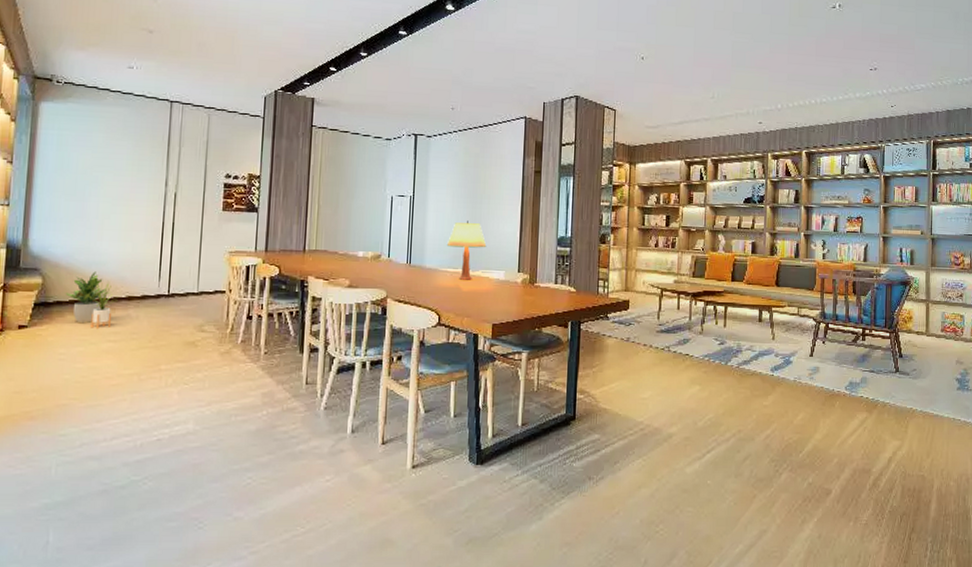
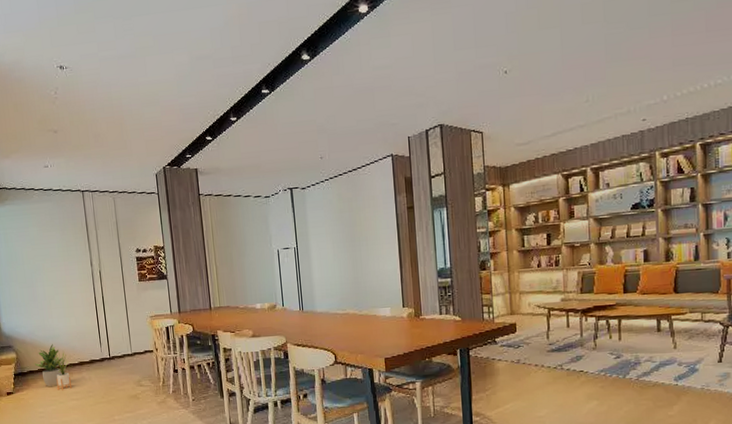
table lamp: present [446,220,487,281] -> none [333,264,370,321]

